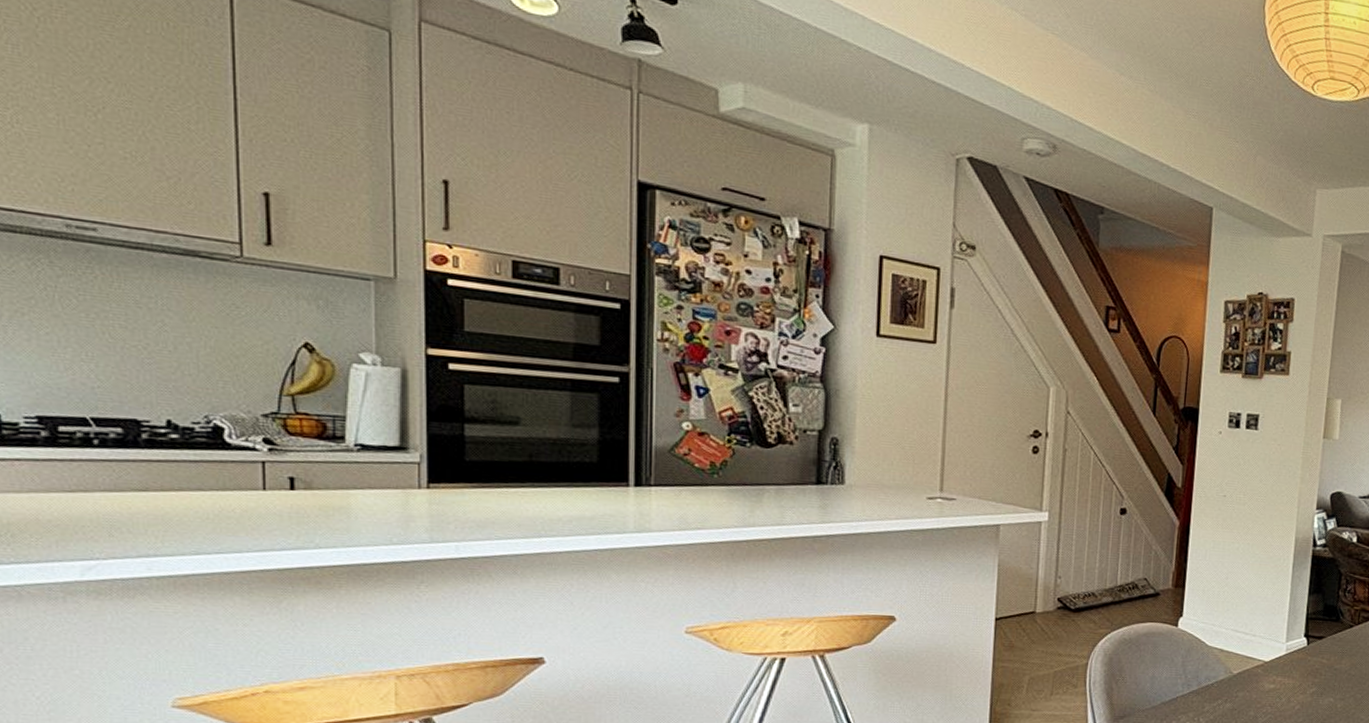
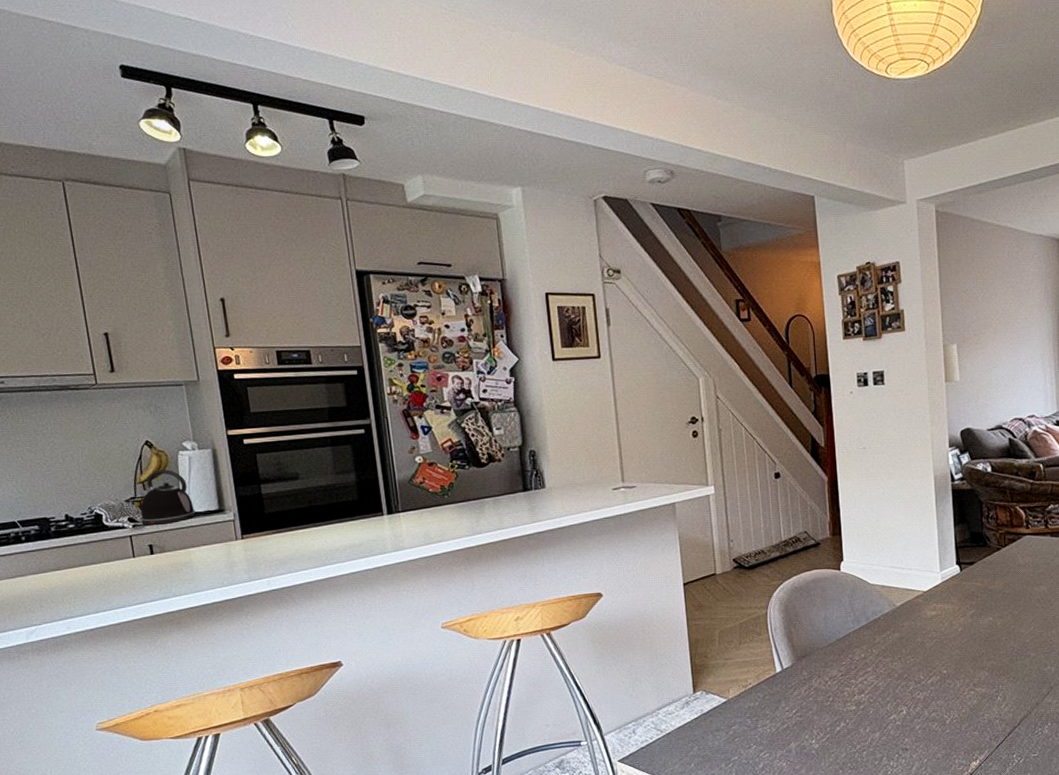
kettle: none [282,382,365,455] -> present [139,469,196,525]

